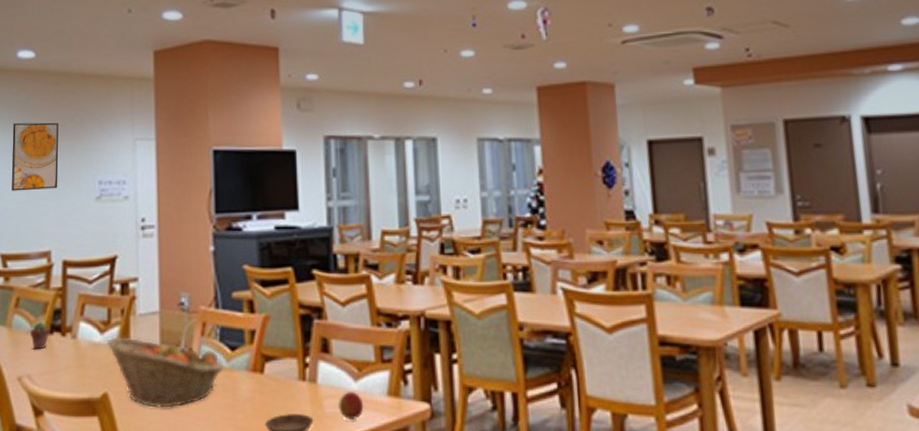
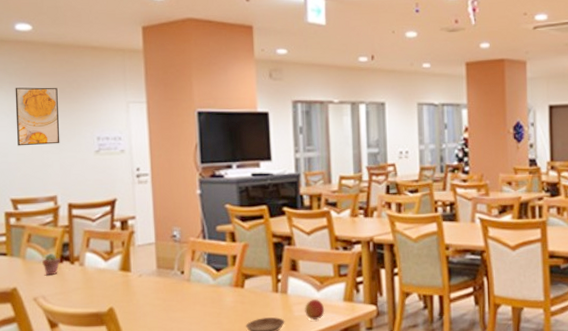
fruit basket: present [107,337,225,408] -> none [111,263,212,317]

